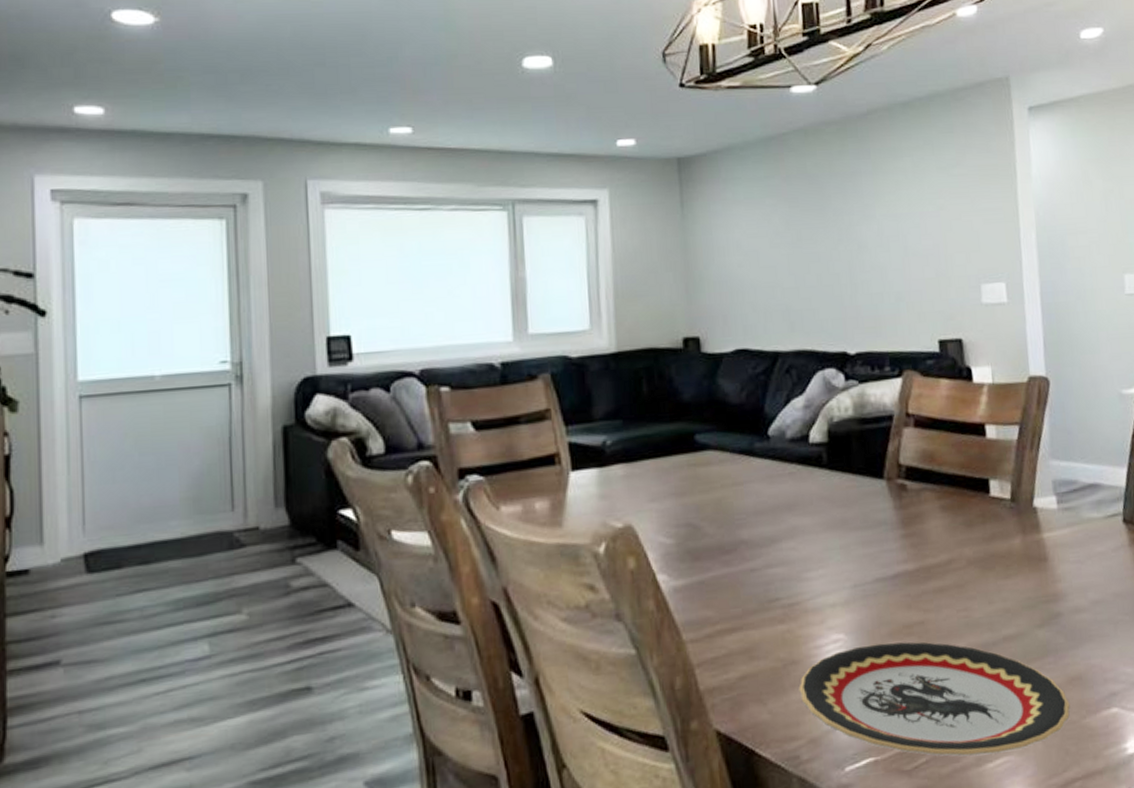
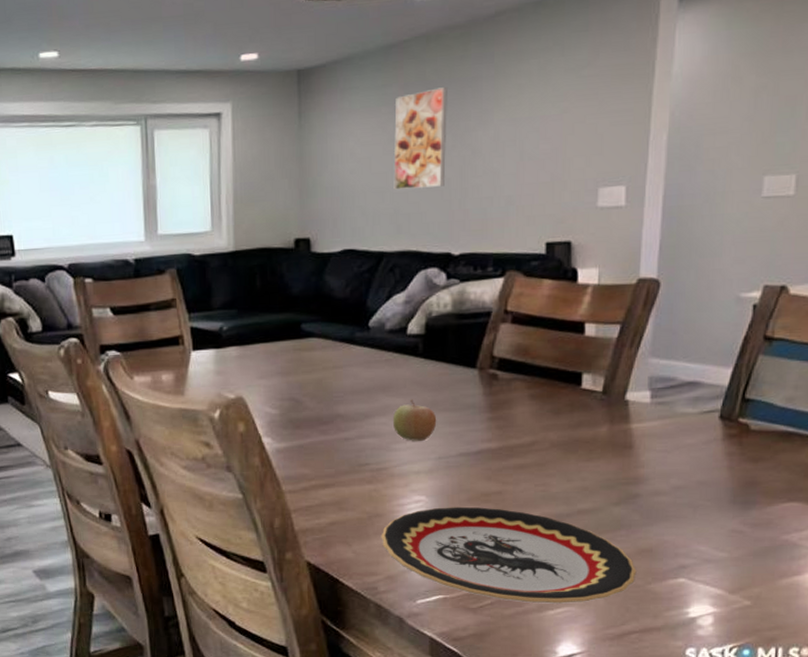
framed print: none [779,181,835,285] -> present [393,87,447,190]
fruit: none [802,518,849,568] -> present [393,399,437,441]

